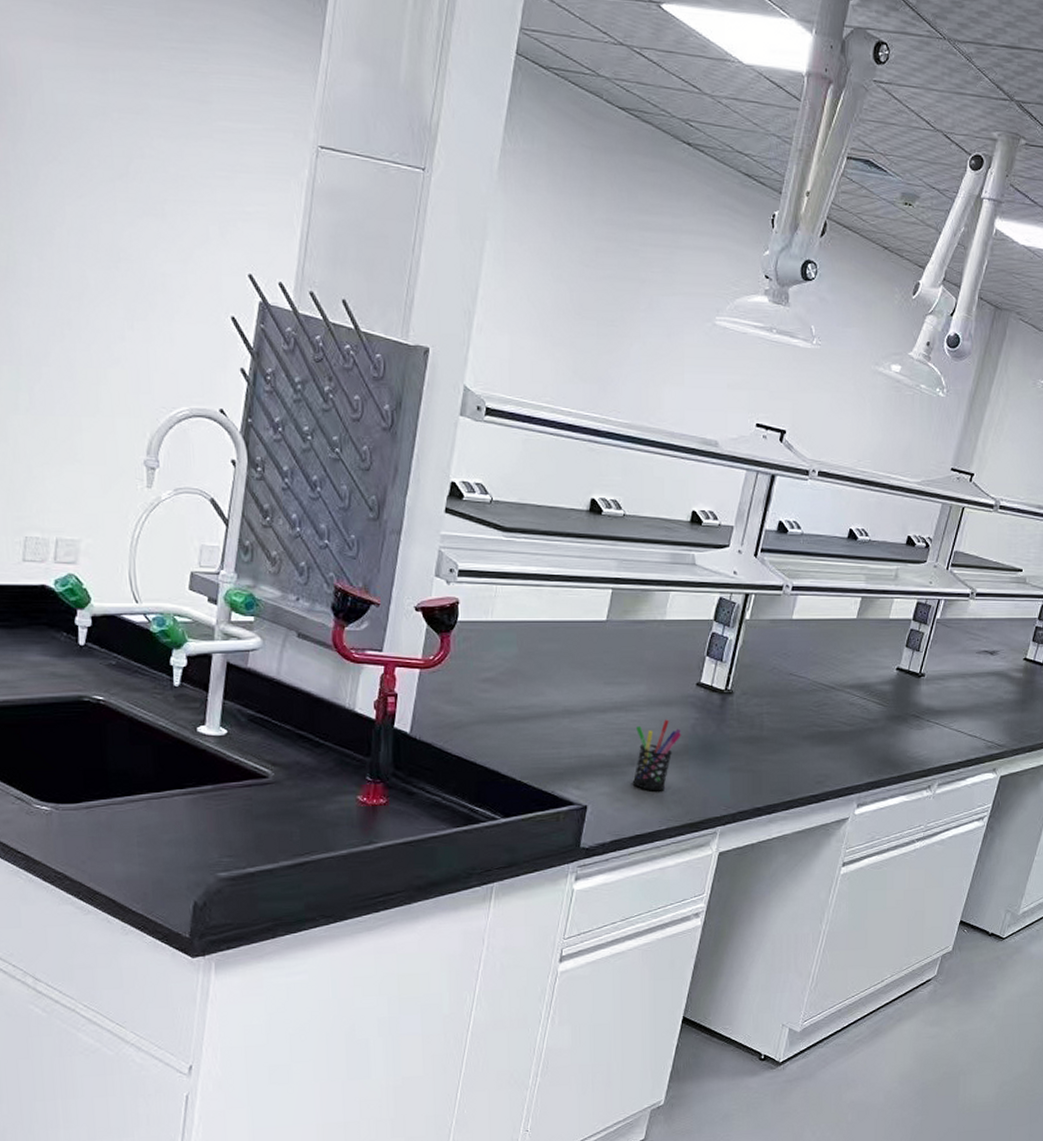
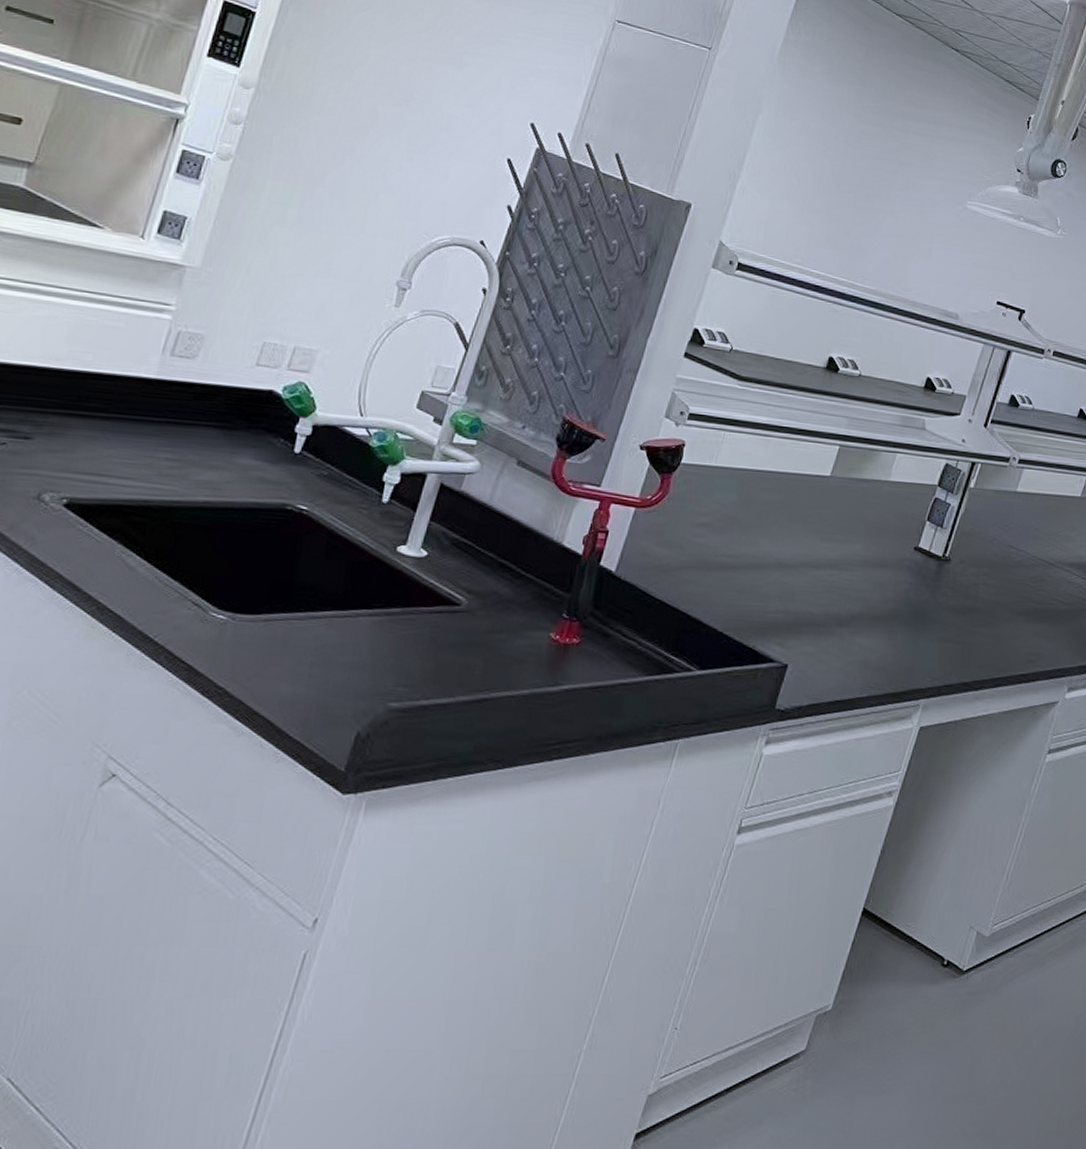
pen holder: present [632,719,682,791] -> none [837,581,894,656]

